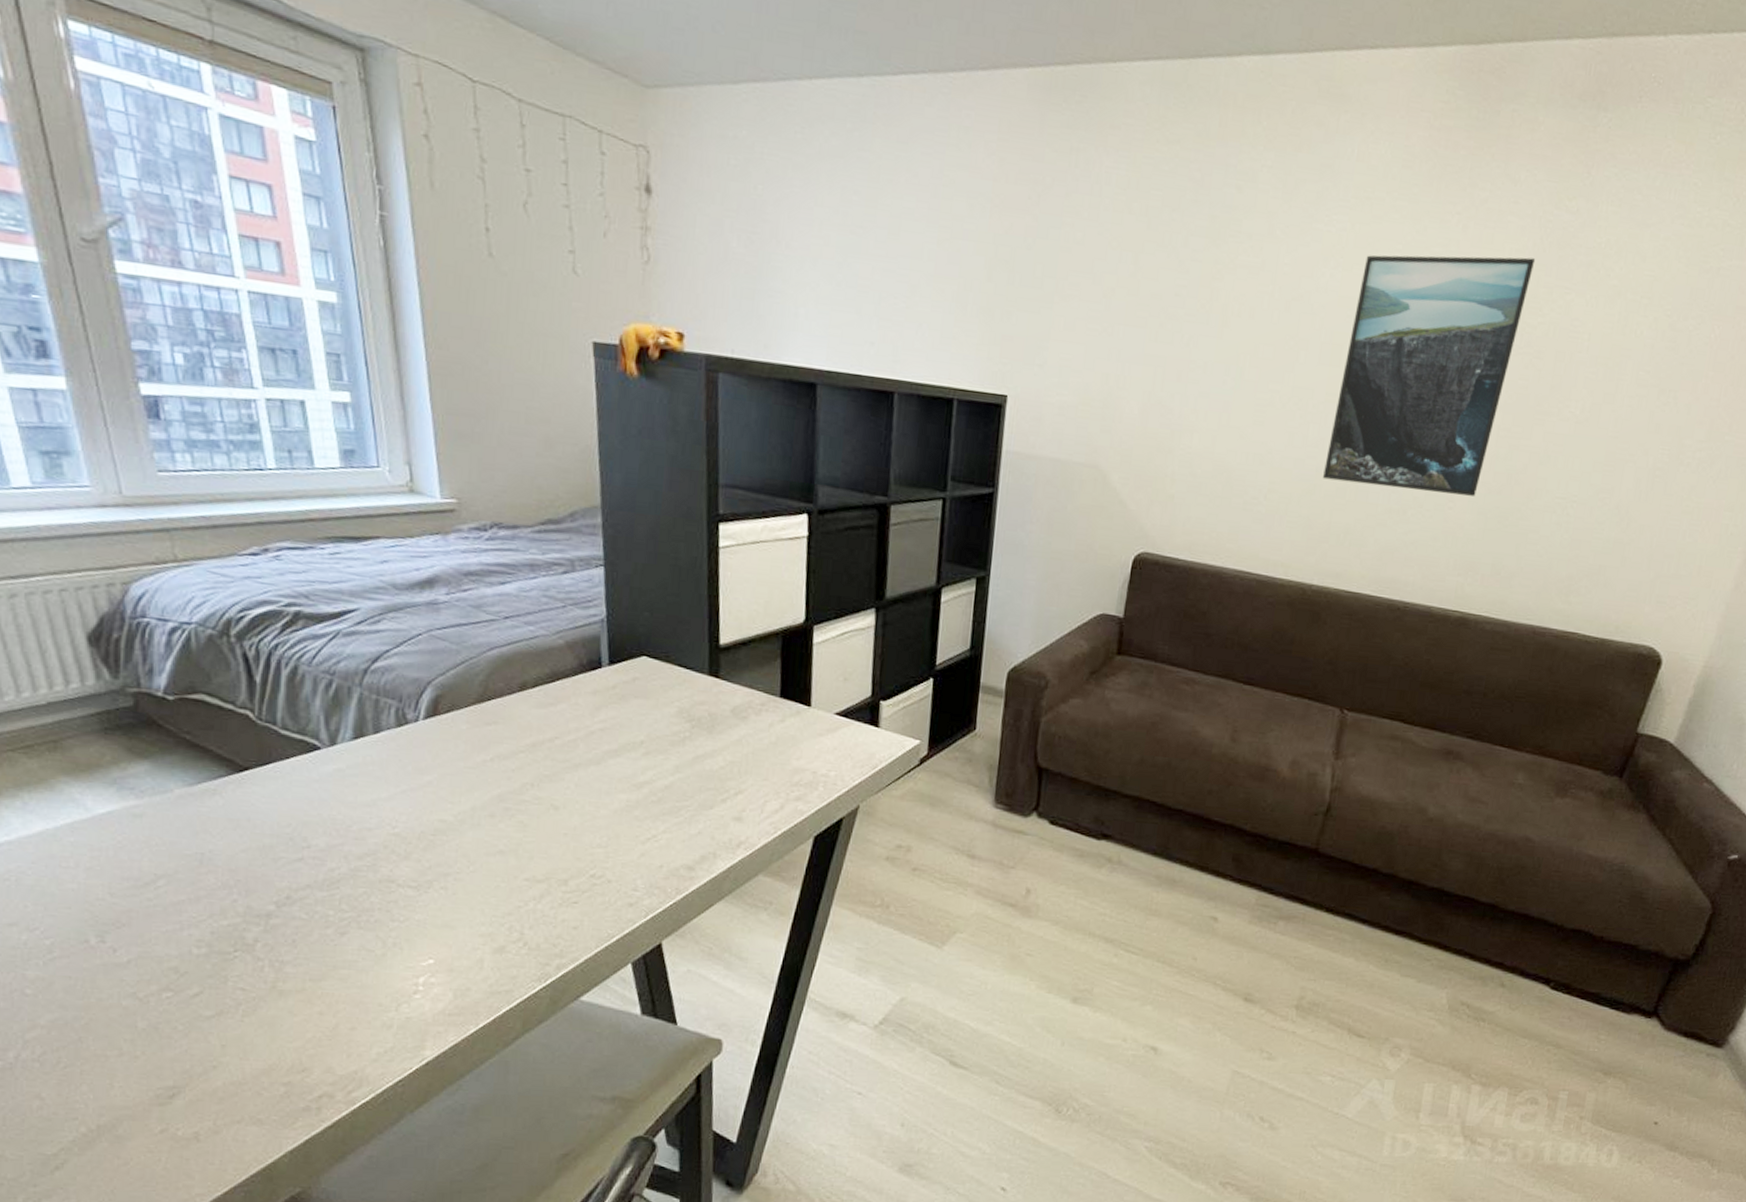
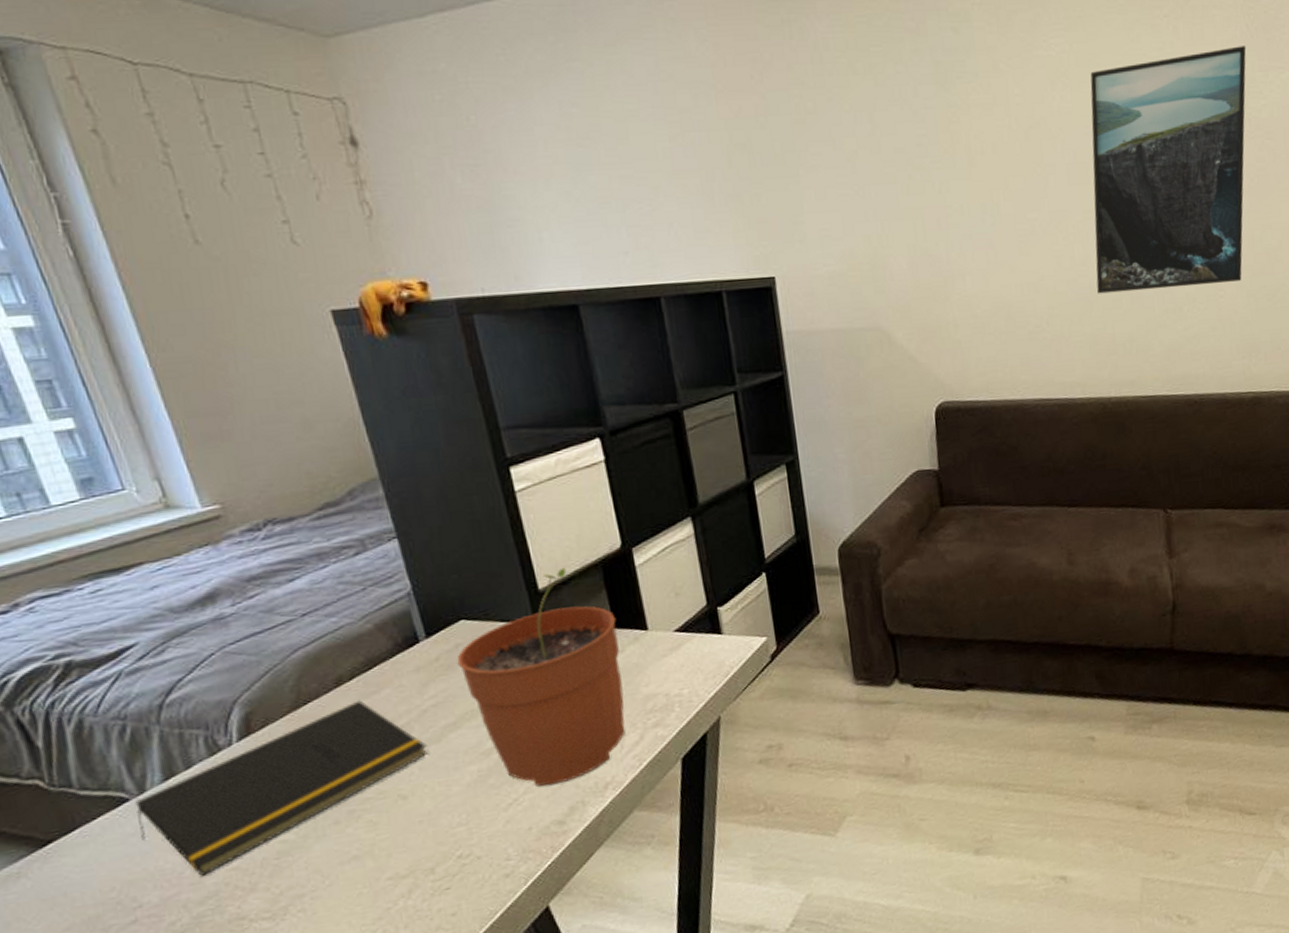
notepad: none [323,707,587,834] -> present [135,700,428,876]
plant pot: none [631,628,784,831] -> present [457,567,626,787]

